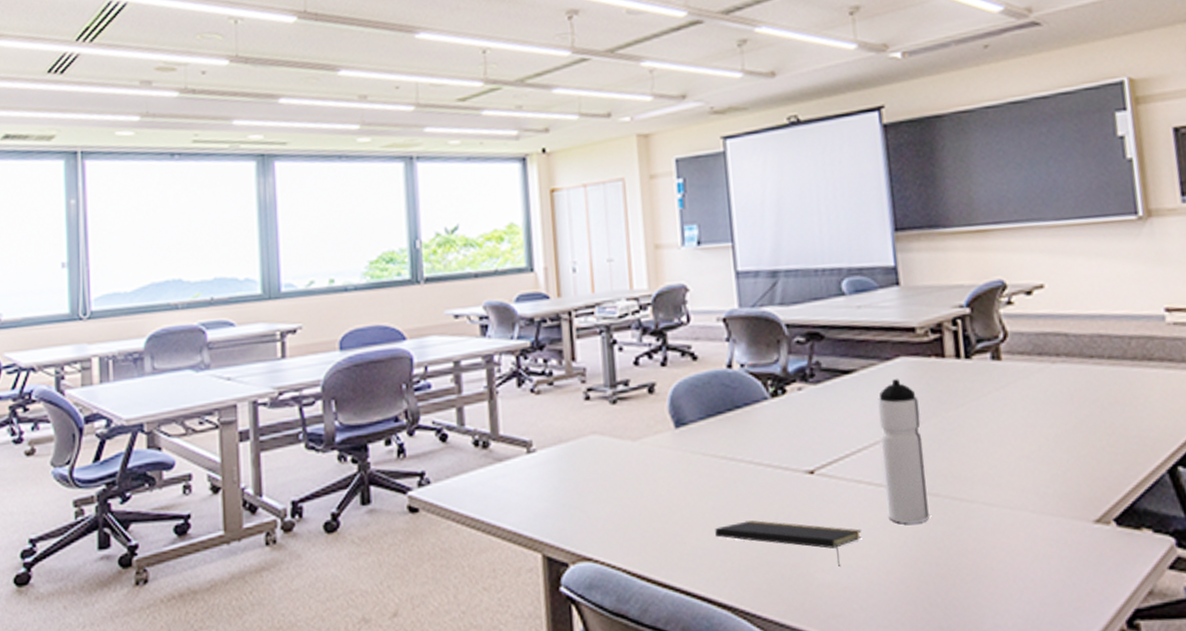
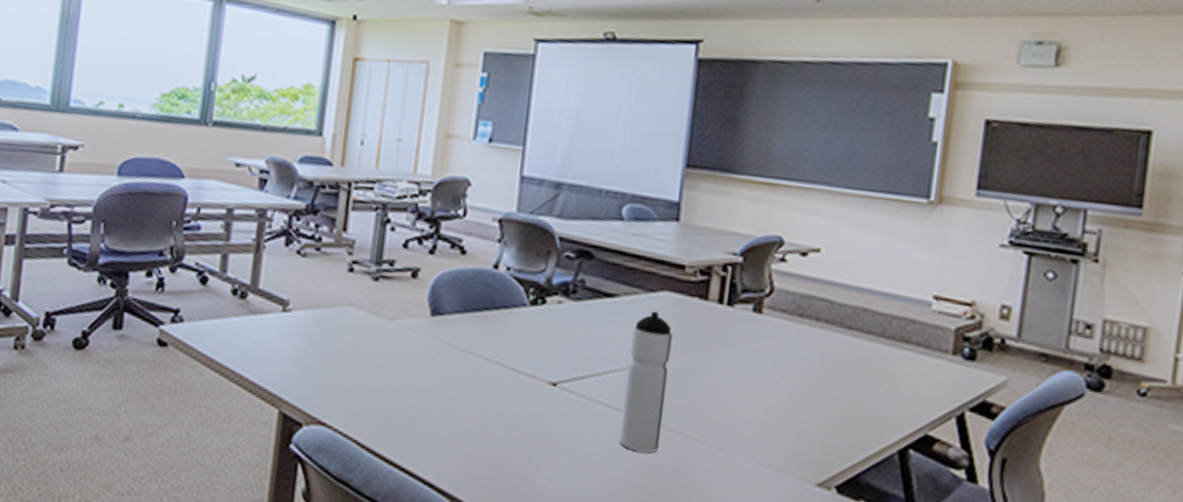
notepad: present [715,520,862,566] -> none [449,417,591,478]

